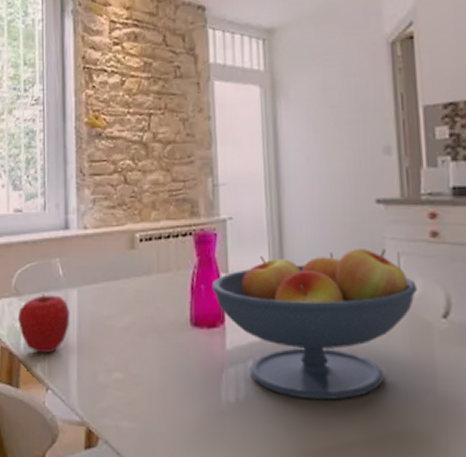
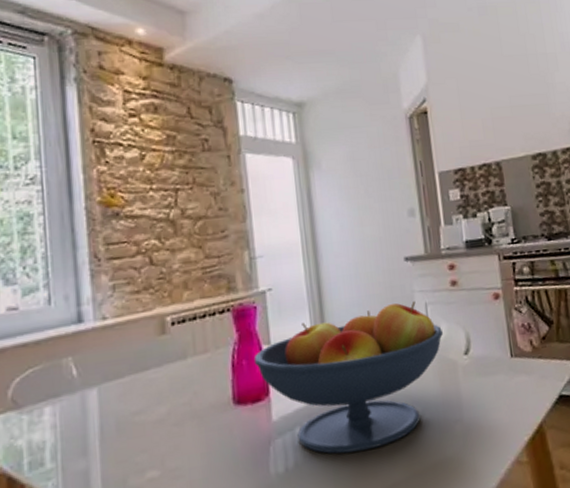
apple: present [17,294,70,354] -> none [17,399,90,471]

